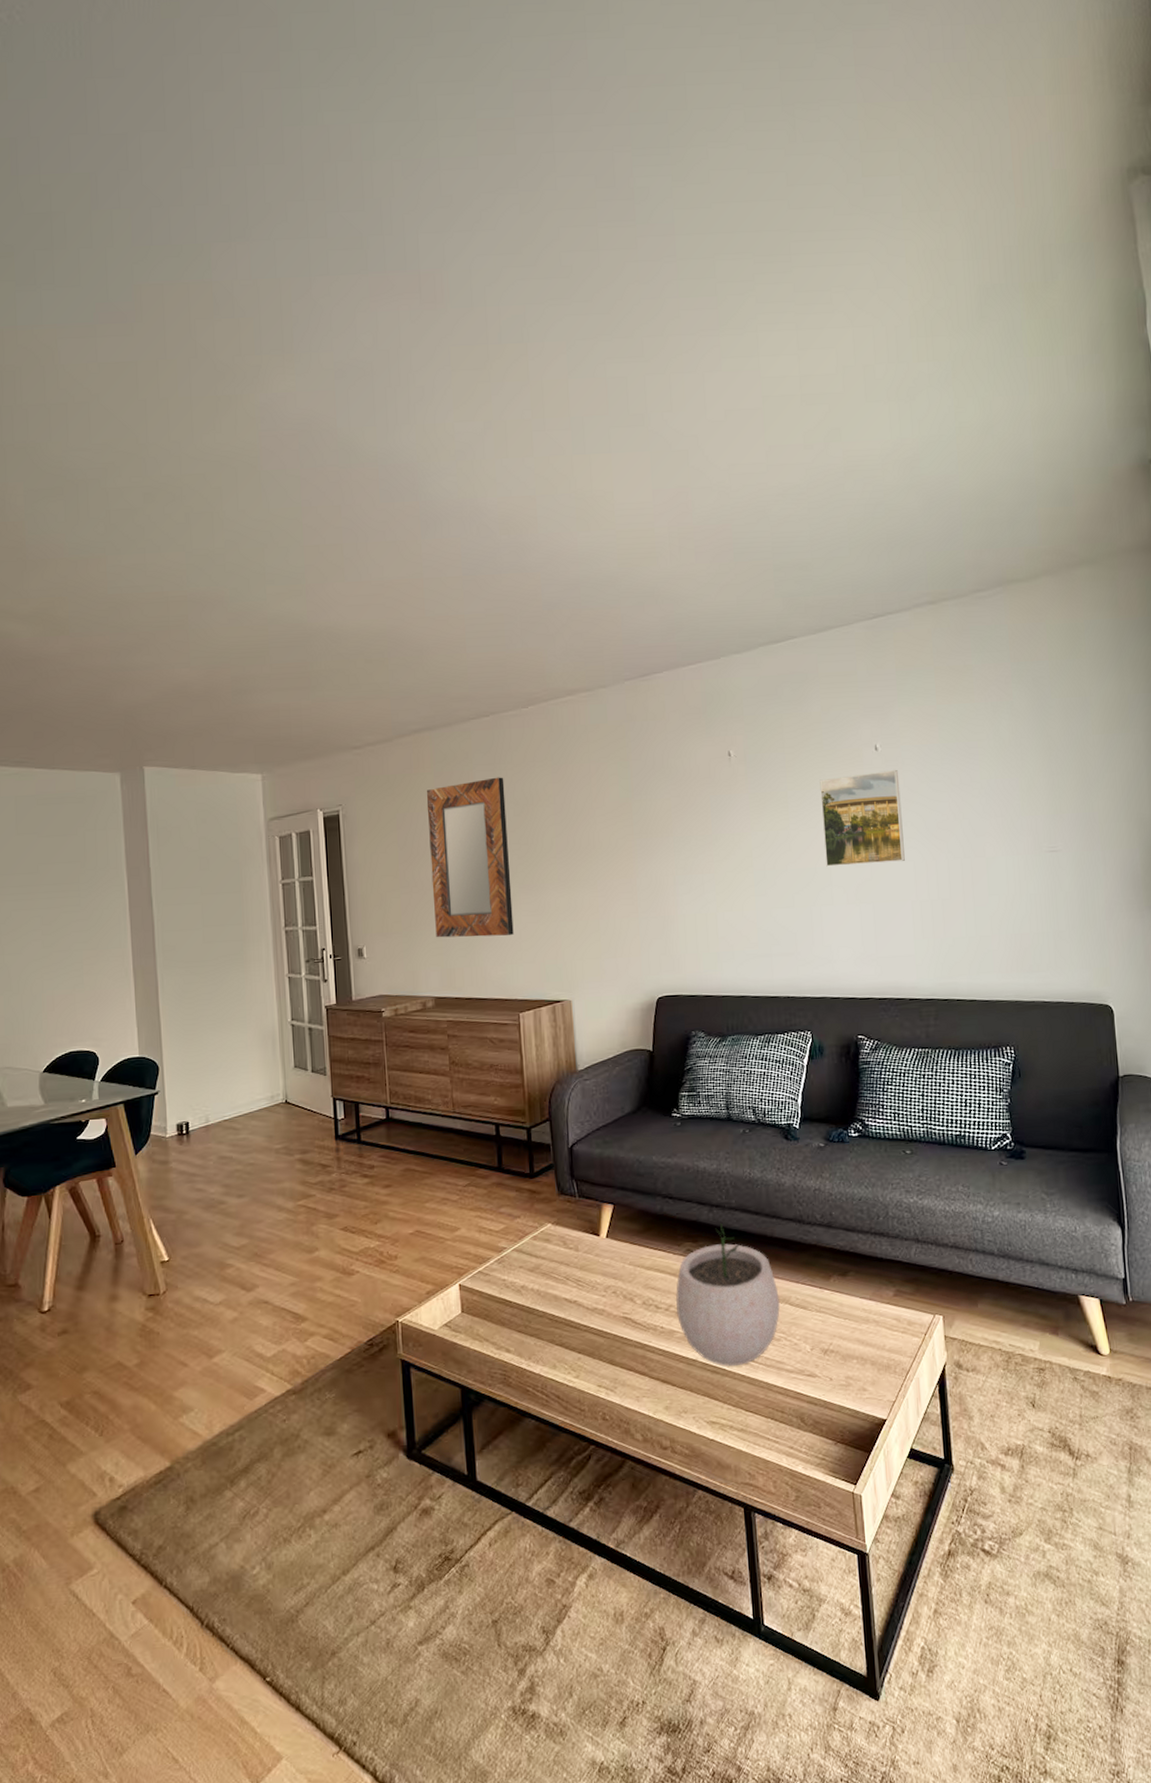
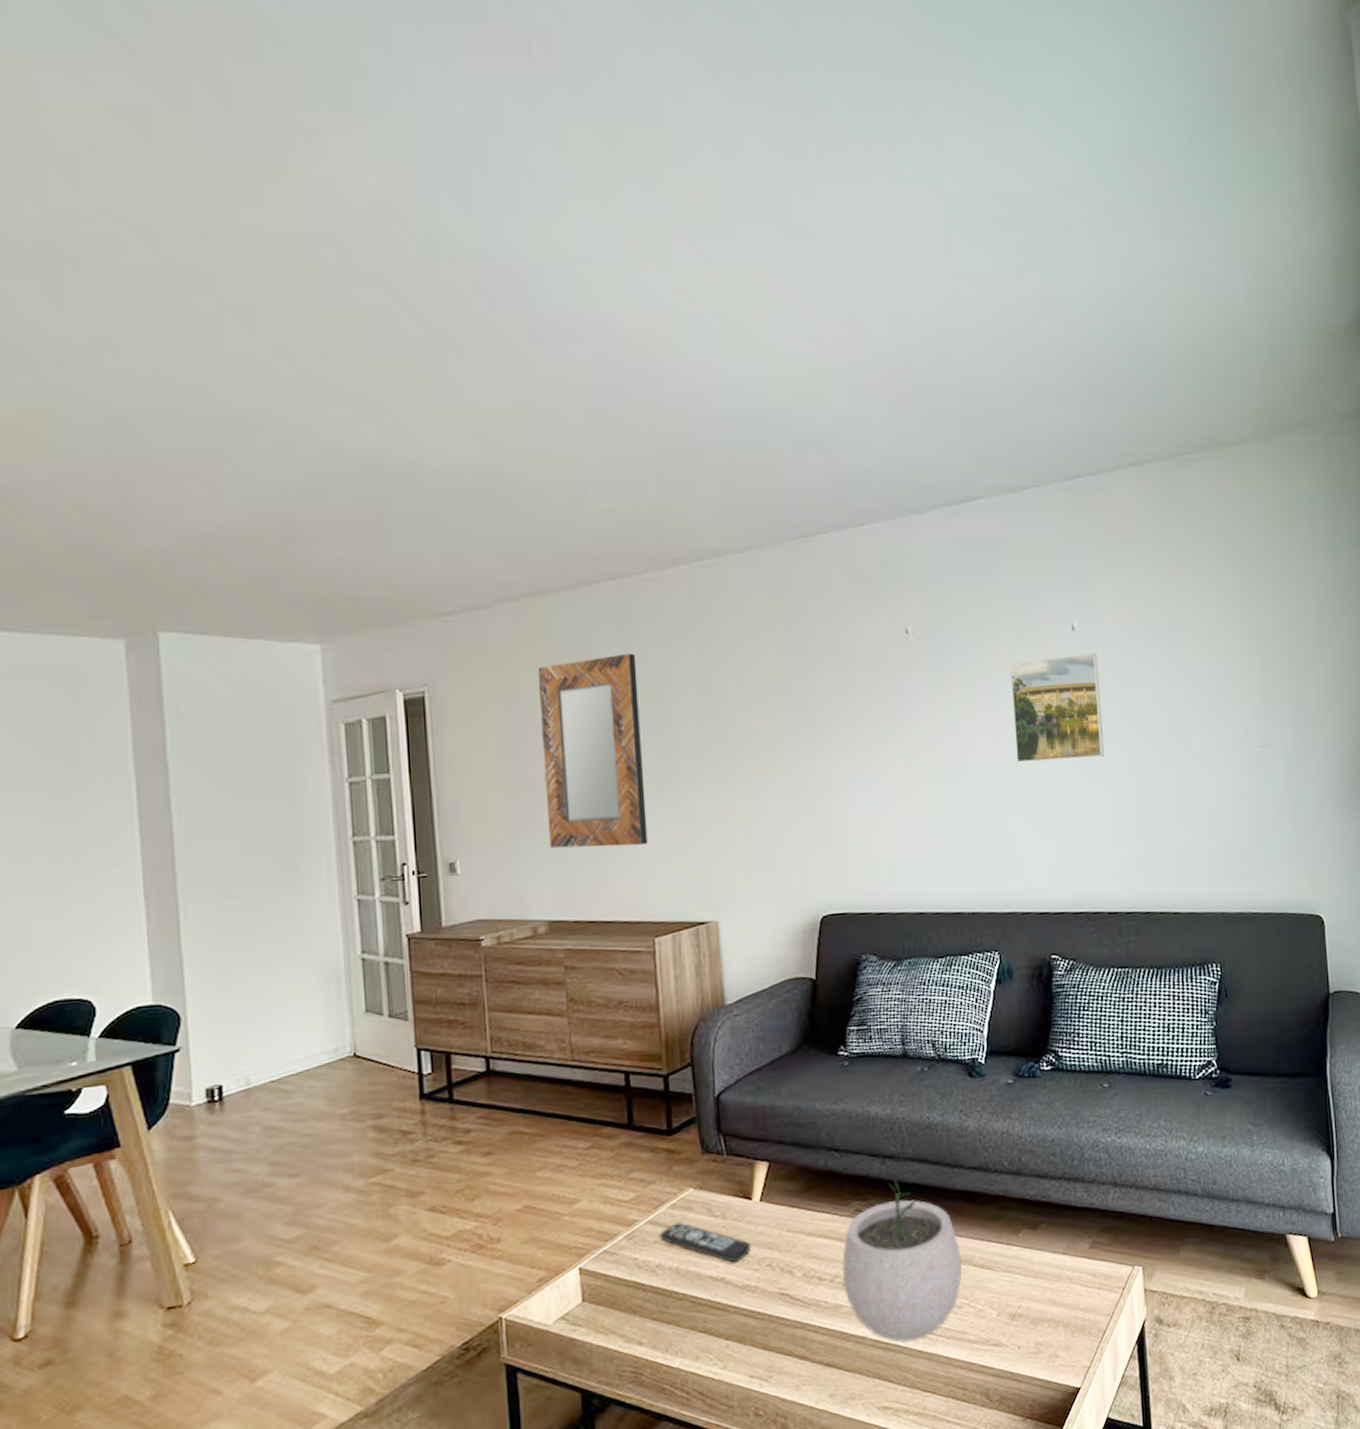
remote control: none [523,1251,599,1289] -> present [659,1222,751,1263]

